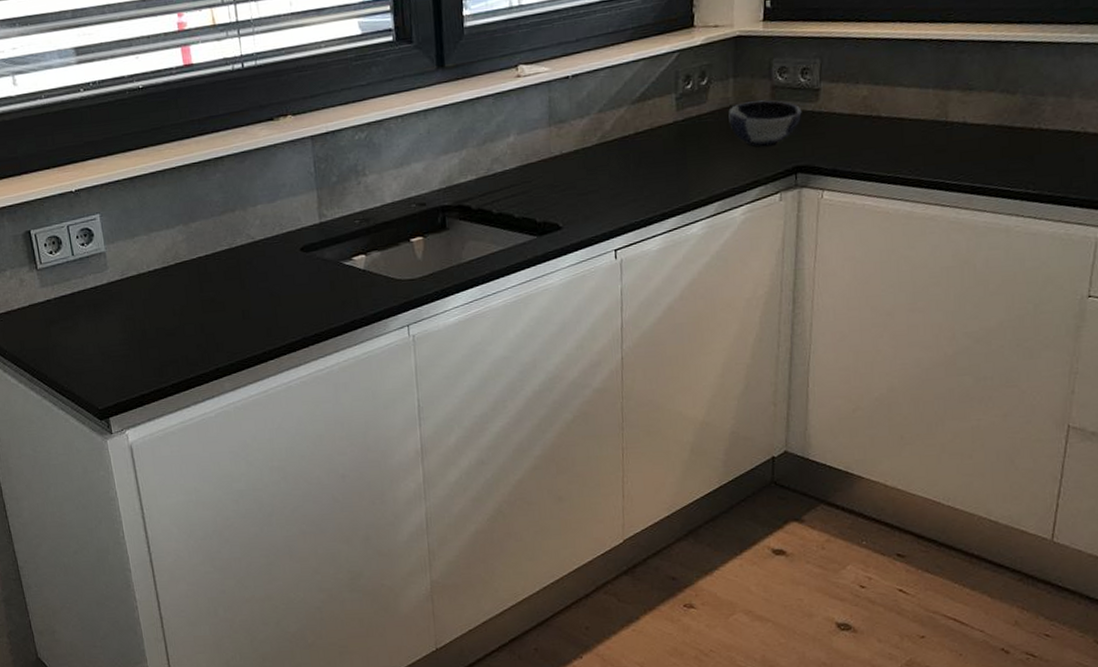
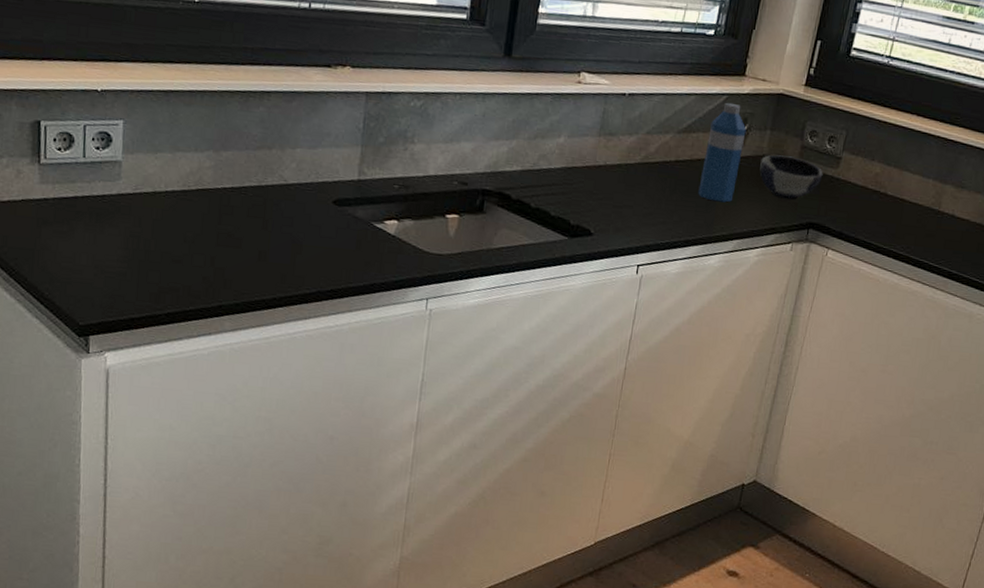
water bottle: none [665,59,707,167] -> present [698,103,747,203]

